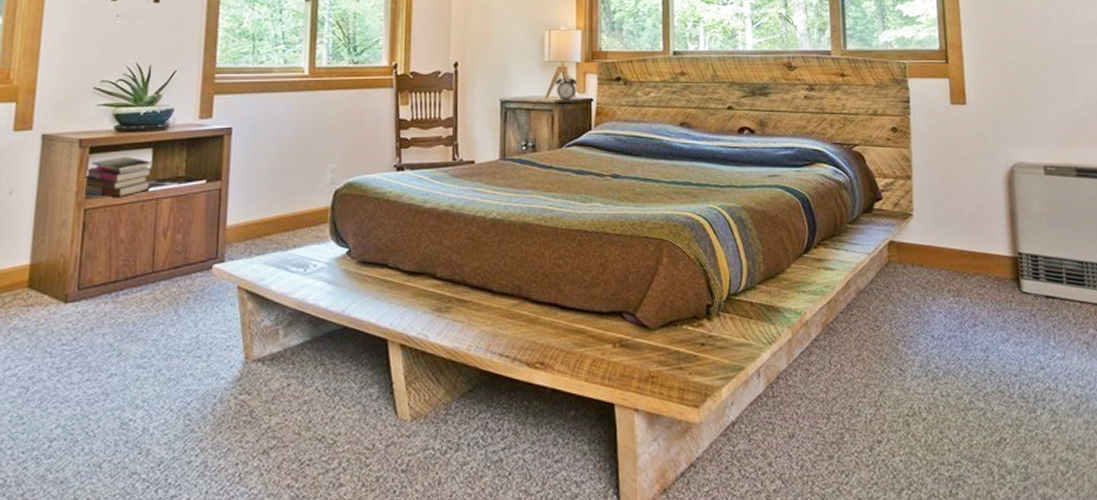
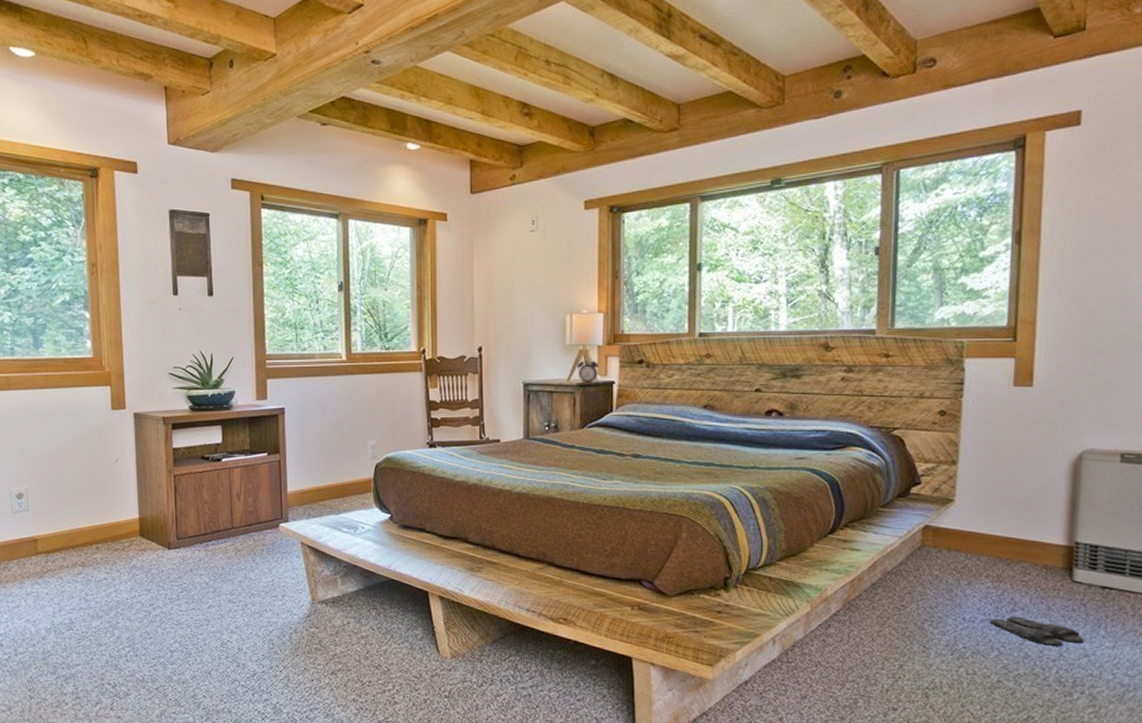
books: present [83,156,153,198] -> none [170,431,223,467]
slippers: none [956,331,1038,360] -> present [990,616,1084,646]

